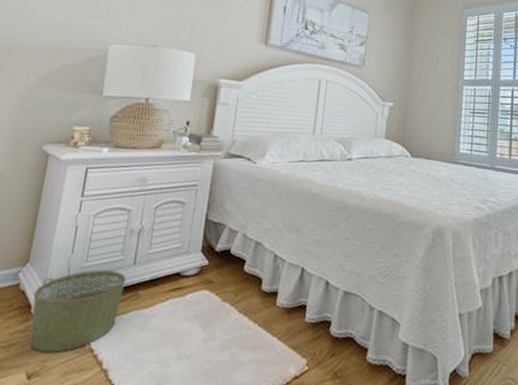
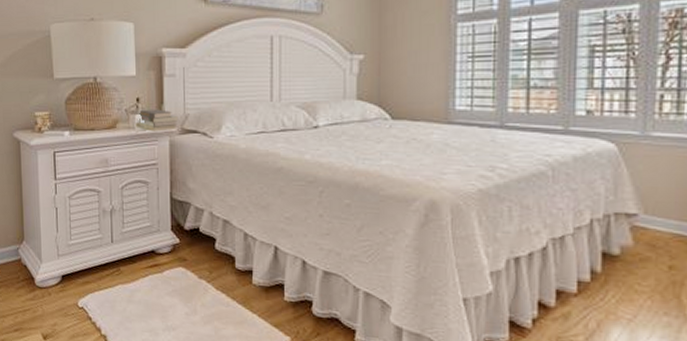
basket: present [29,270,127,354] -> none [33,247,108,319]

